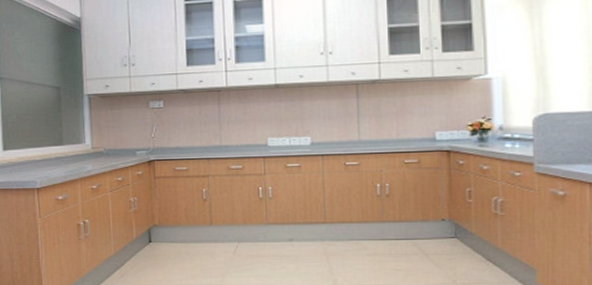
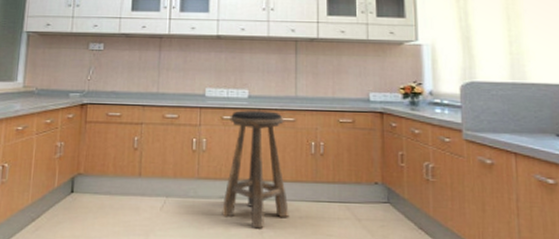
stool: none [292,156,357,267] -> present [222,110,289,229]

